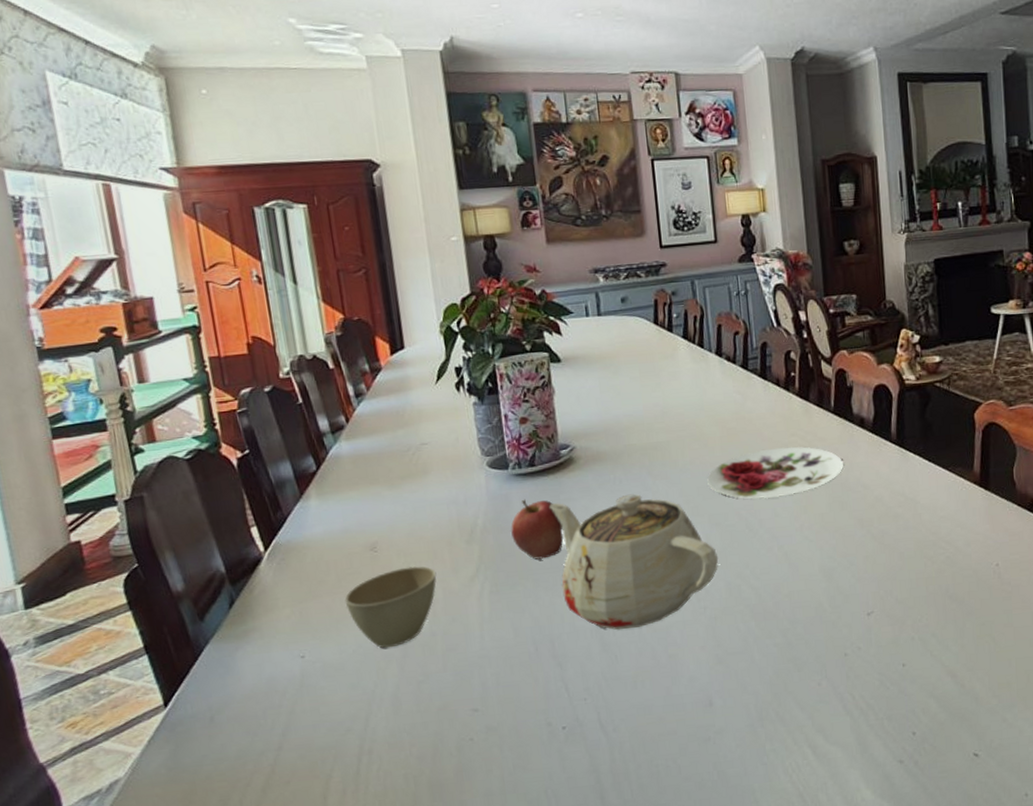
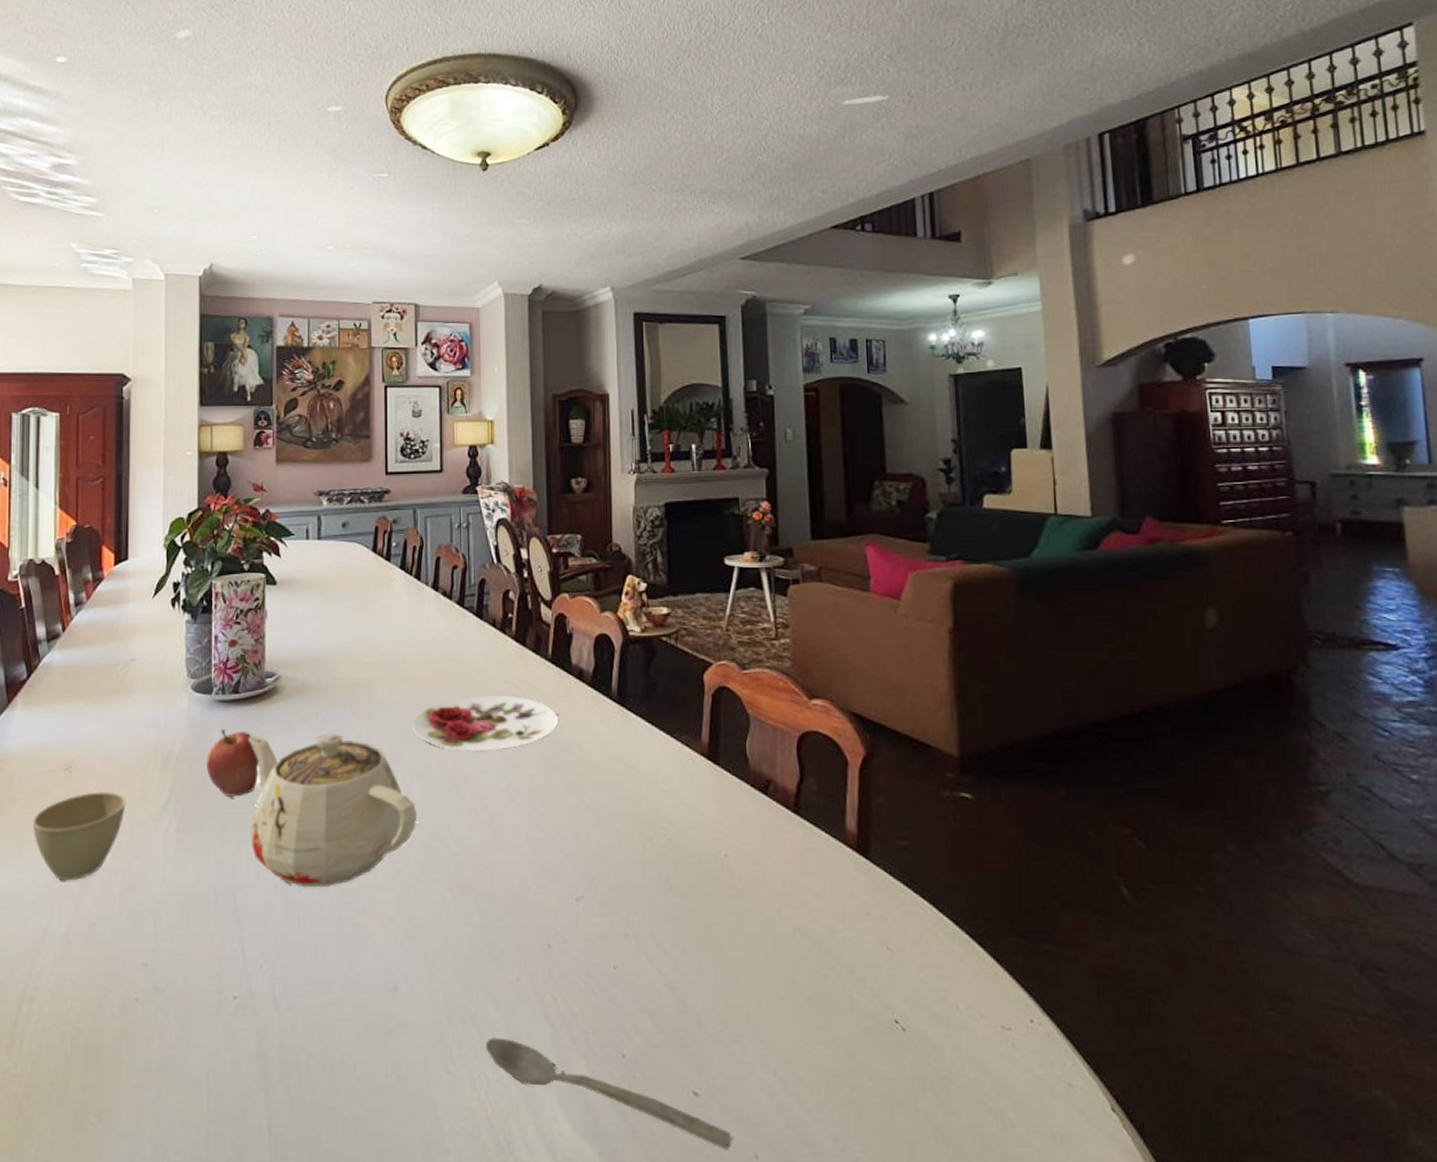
spoon: none [794,732,1007,793] -> present [485,1037,732,1149]

